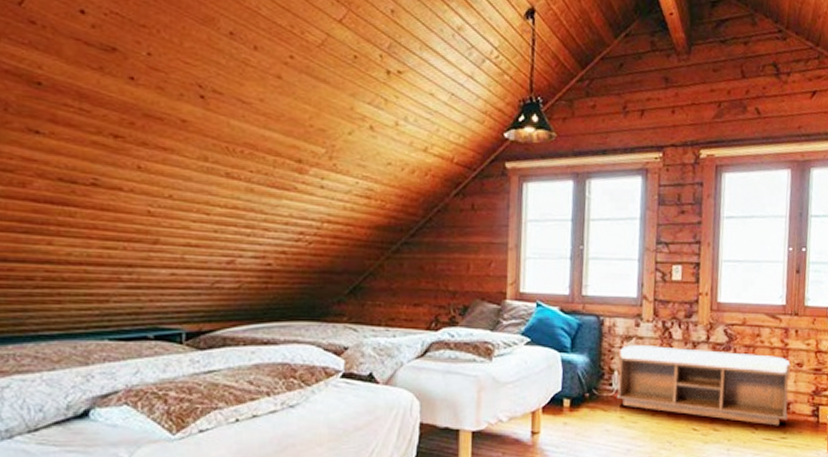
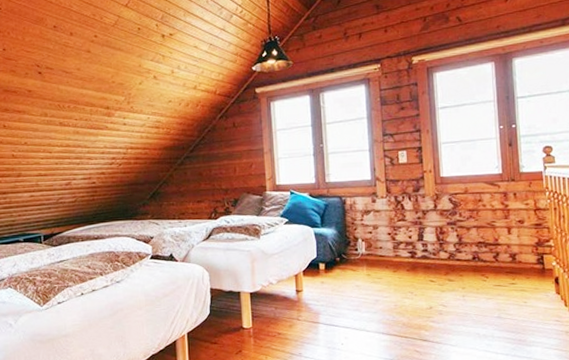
bench: present [616,345,790,426] -> none [360,216,514,274]

